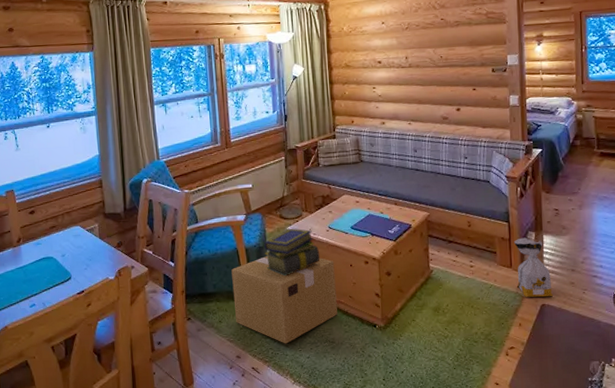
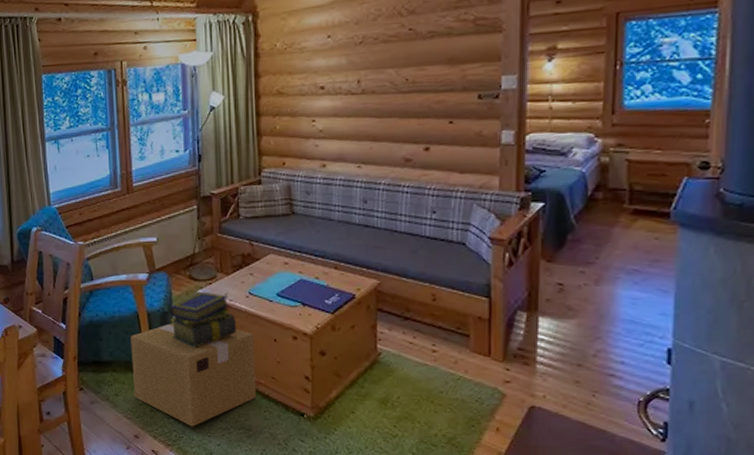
bag: present [514,237,553,297] -> none [496,318,547,396]

